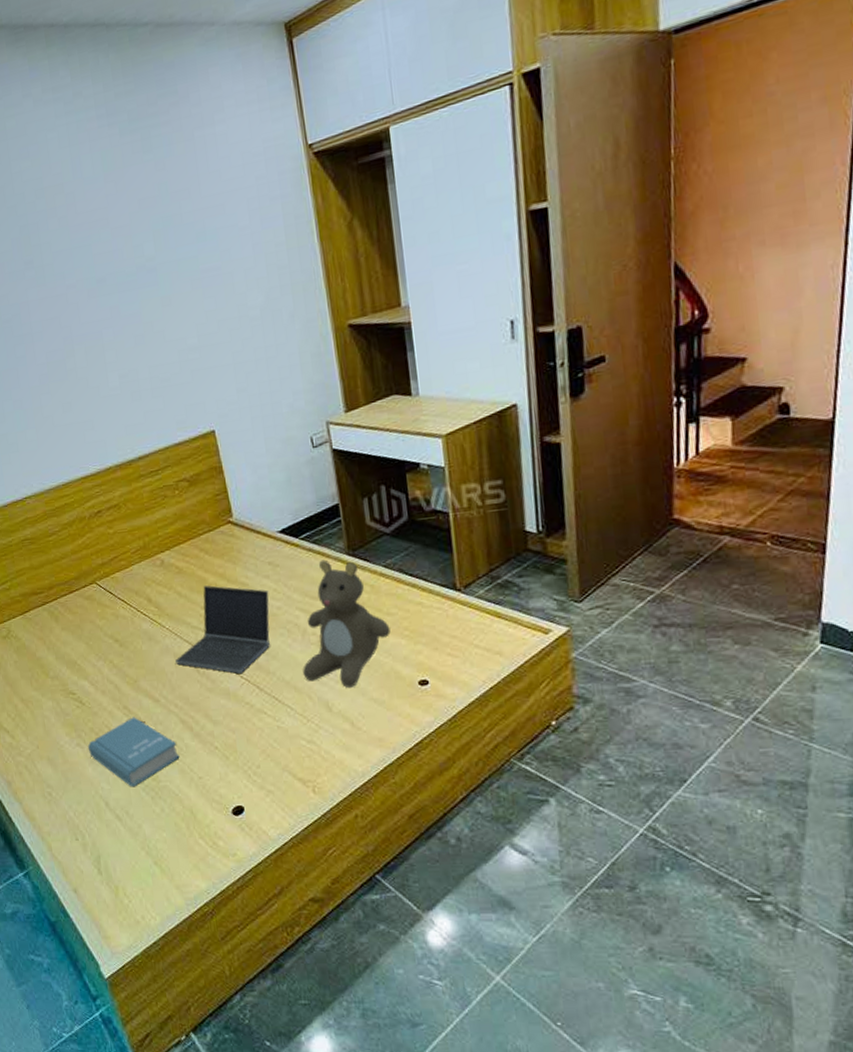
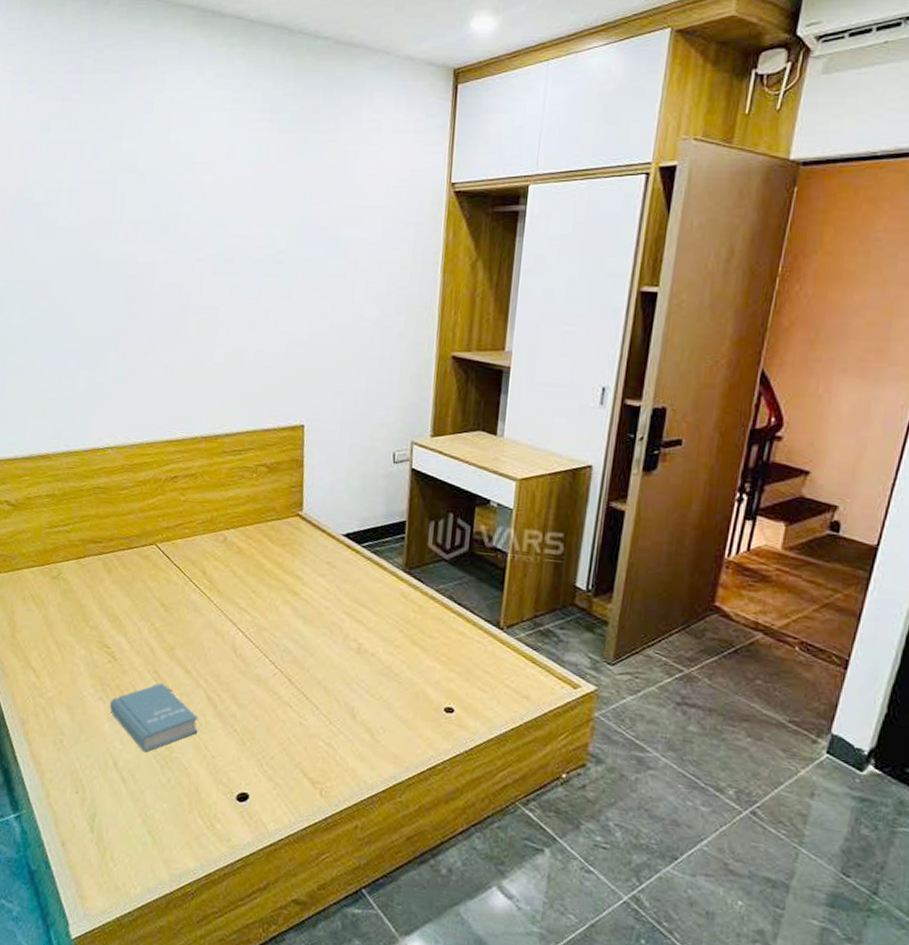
laptop computer: present [175,585,270,674] -> none [215,570,321,663]
teddy bear: present [303,559,391,689] -> none [336,571,429,701]

